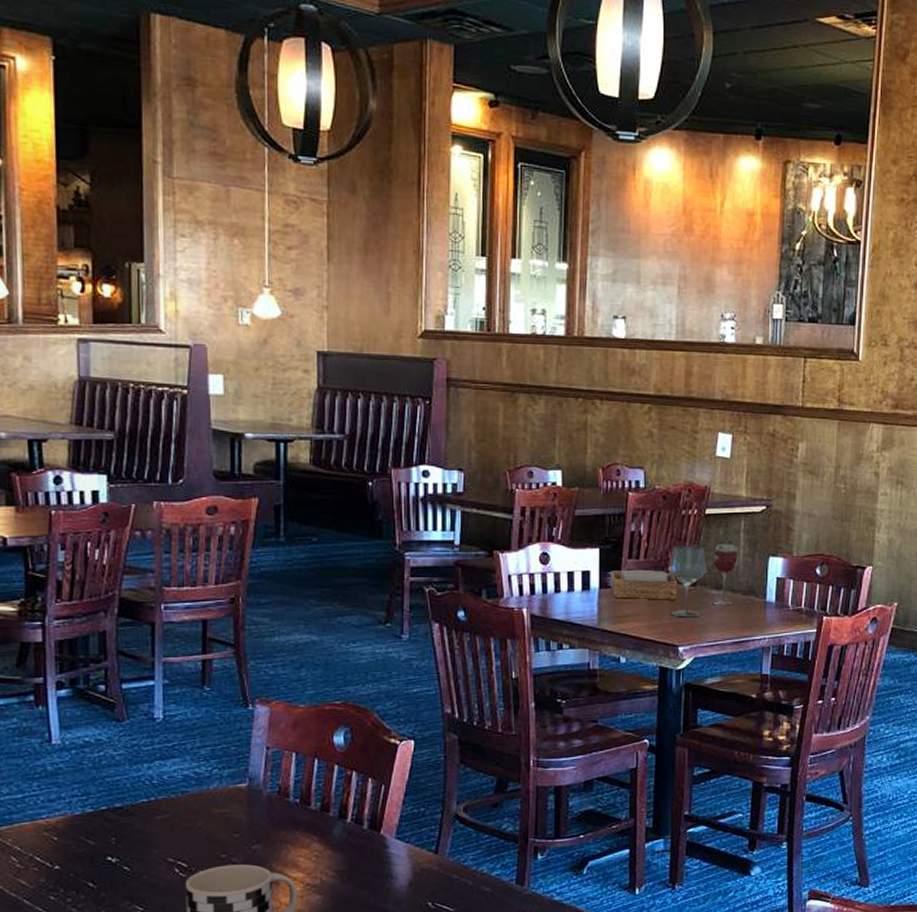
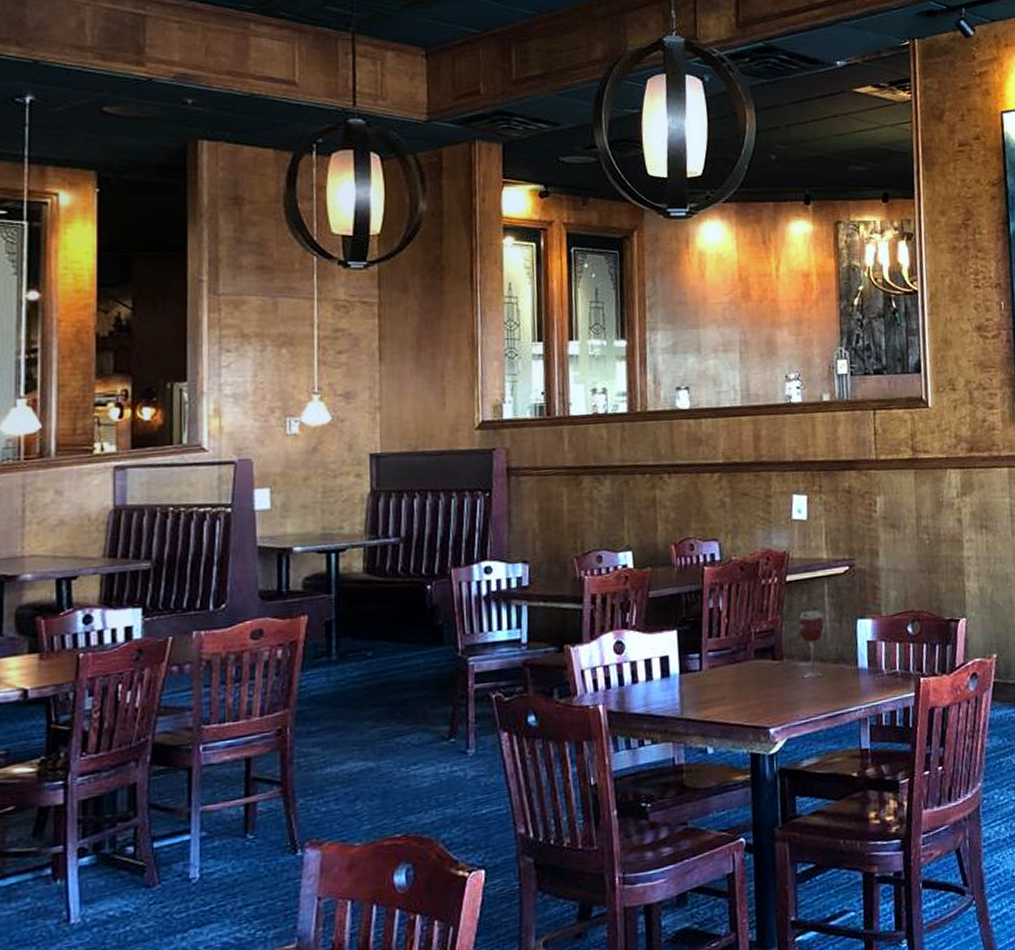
napkin holder: present [610,569,678,600] -> none [691,647,764,683]
wine glass: present [668,545,708,618] -> none [751,616,794,696]

